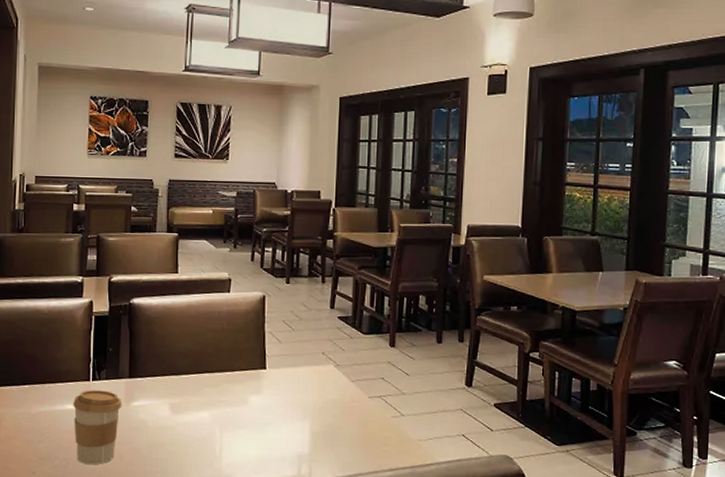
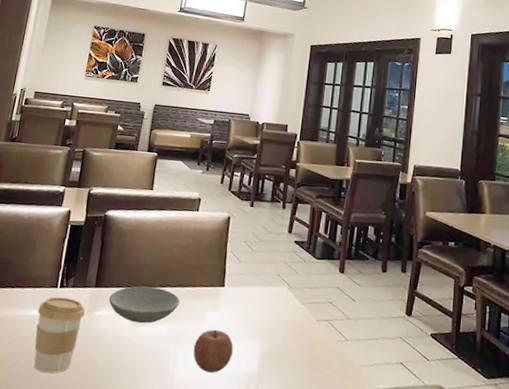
bowl: none [145,373,220,411] -> present [108,285,180,324]
apple: none [239,412,281,455] -> present [193,329,233,373]

